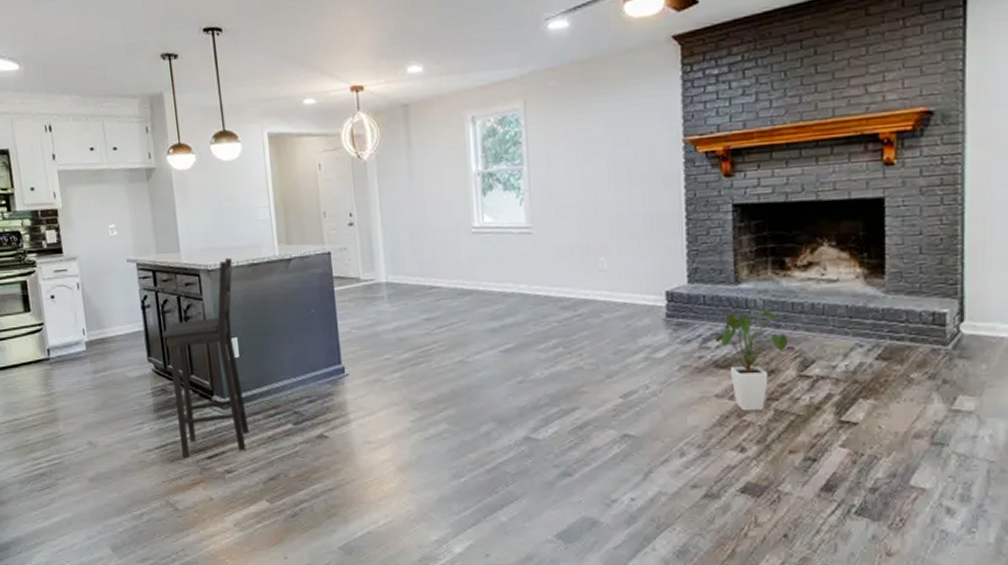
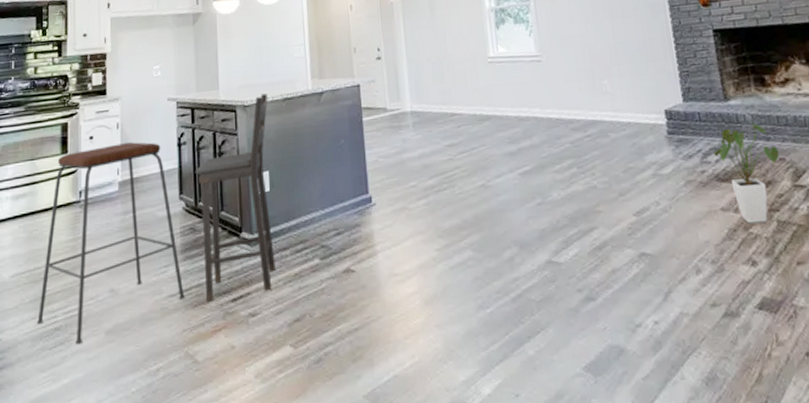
bar stool: none [21,303,161,489] -> present [36,142,185,345]

